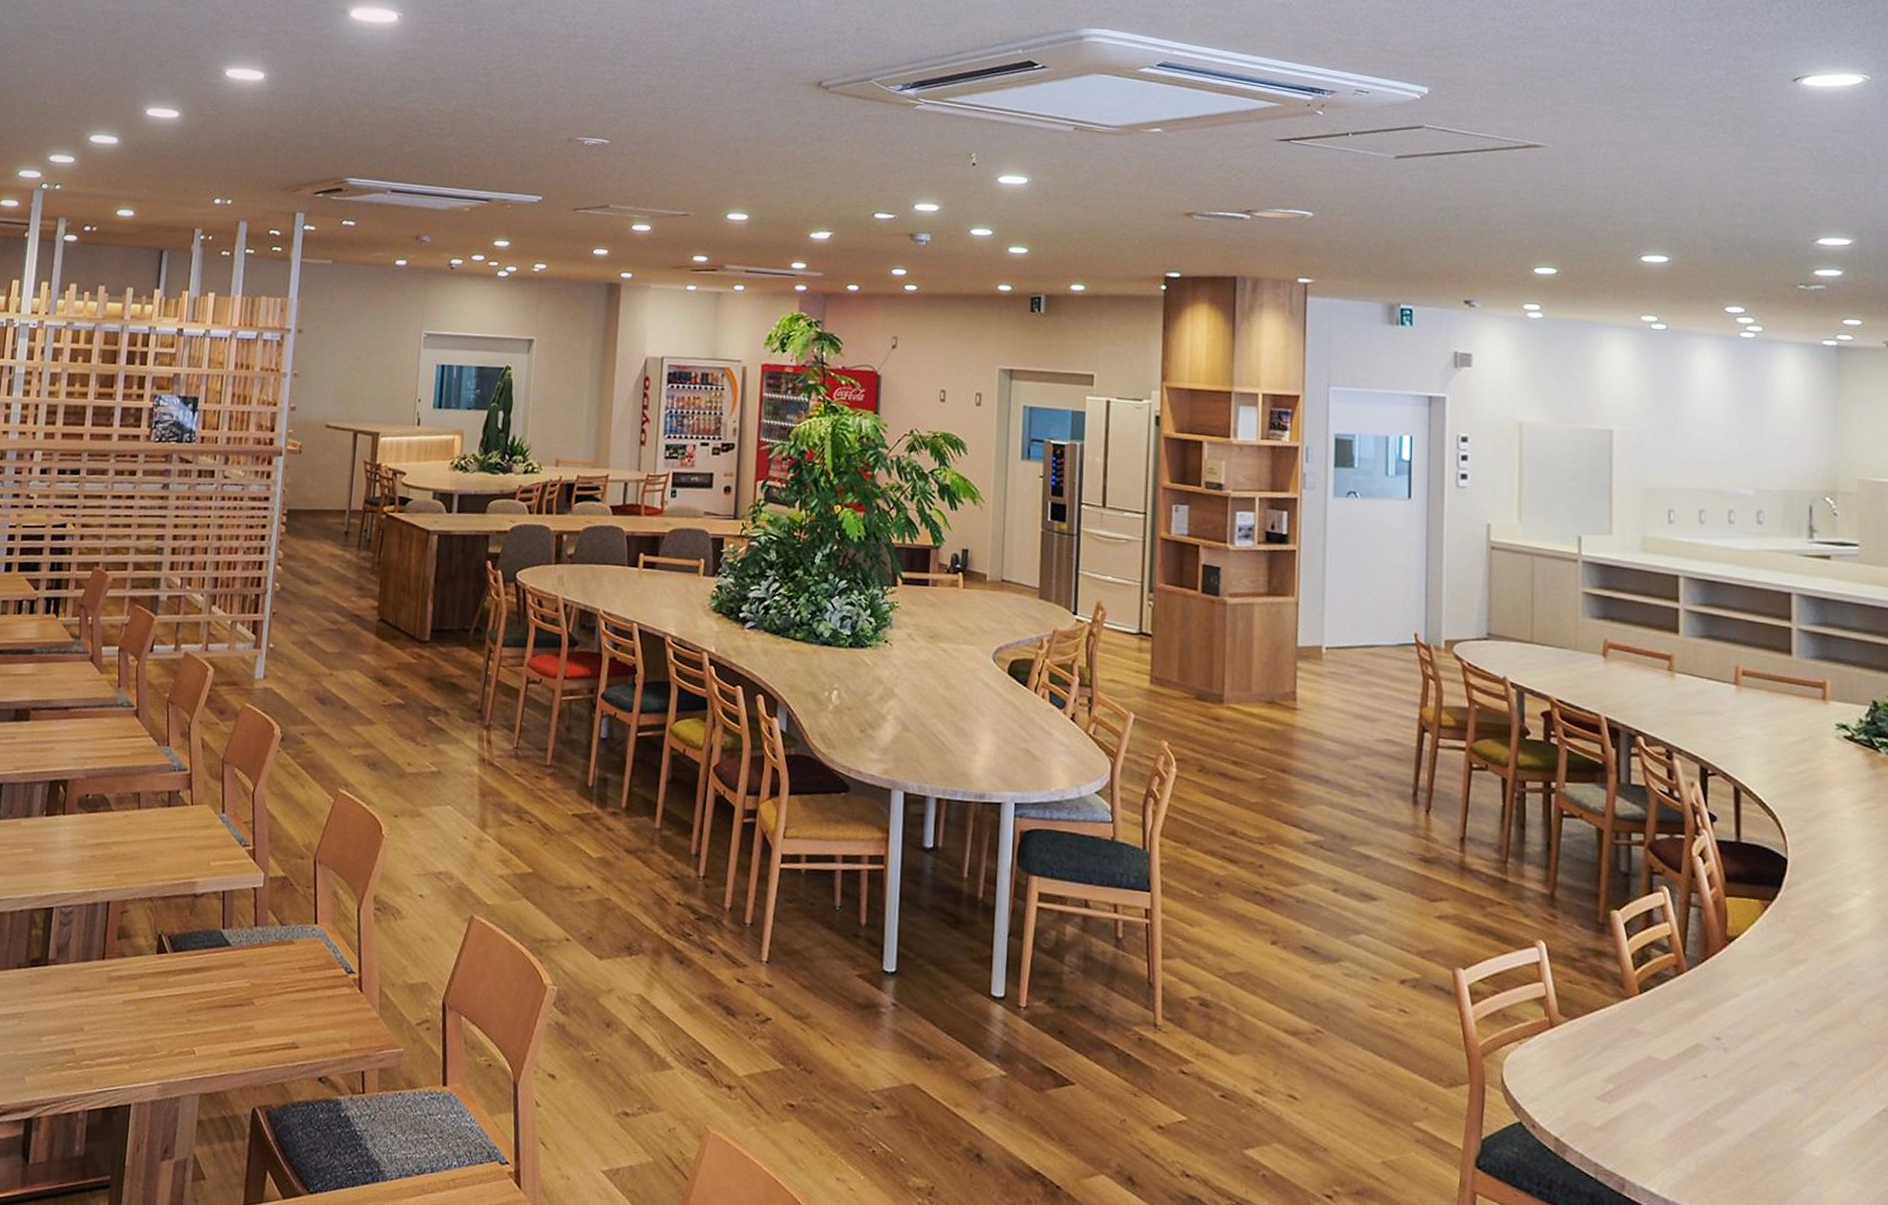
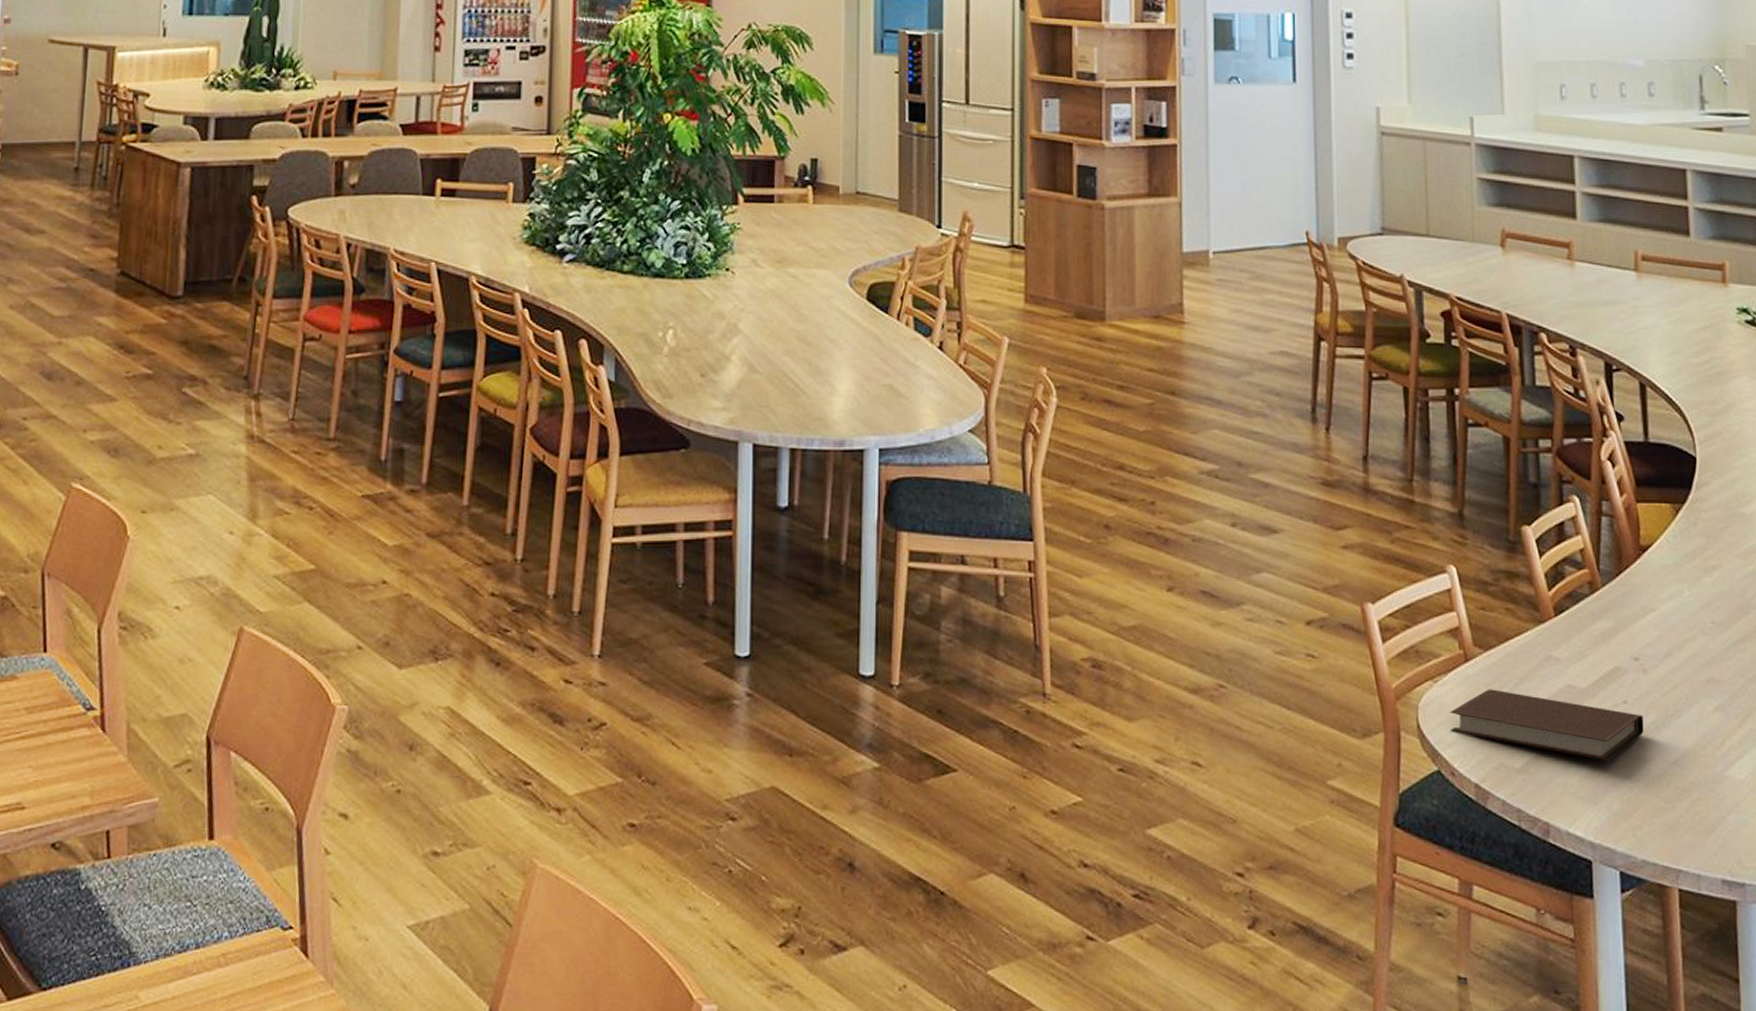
notebook: none [1533,1054,1722,1128] -> present [1450,689,1644,762]

